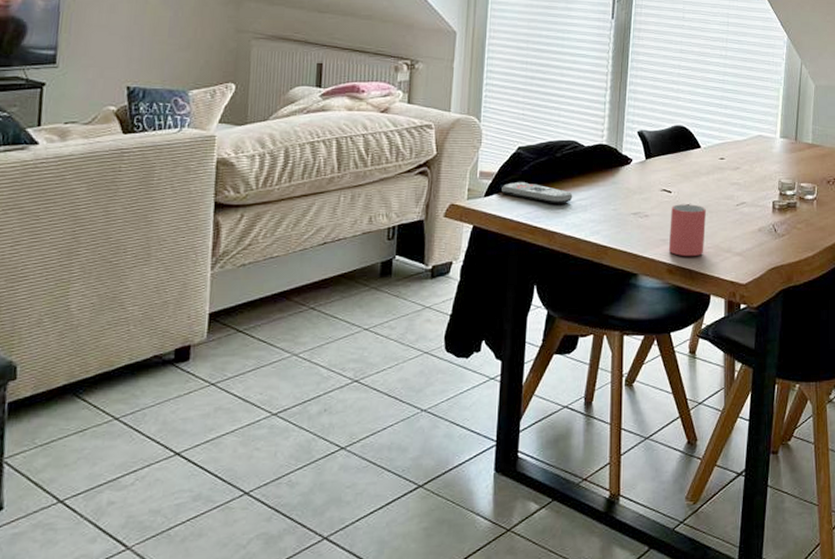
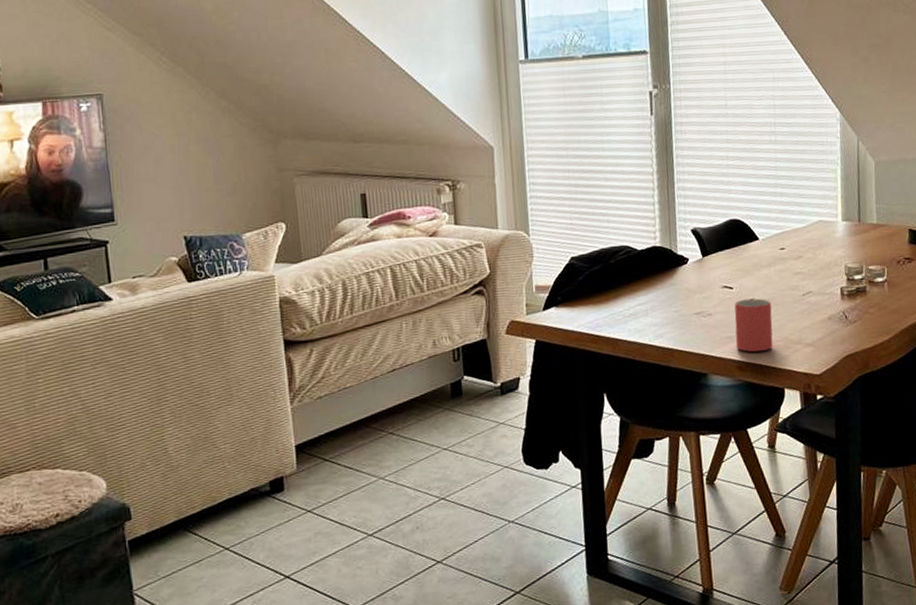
remote control: present [501,181,573,204] -> none [559,291,632,311]

